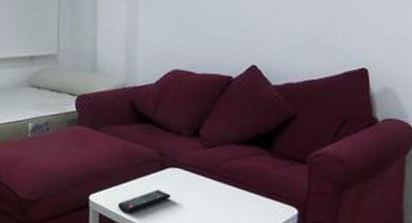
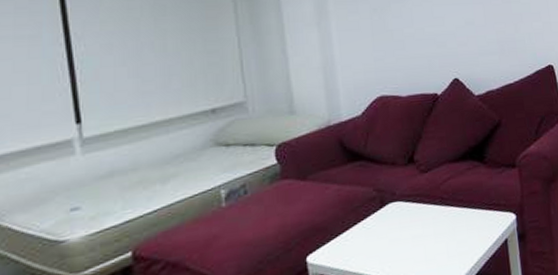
remote control: present [118,189,171,214] -> none [341,230,395,267]

